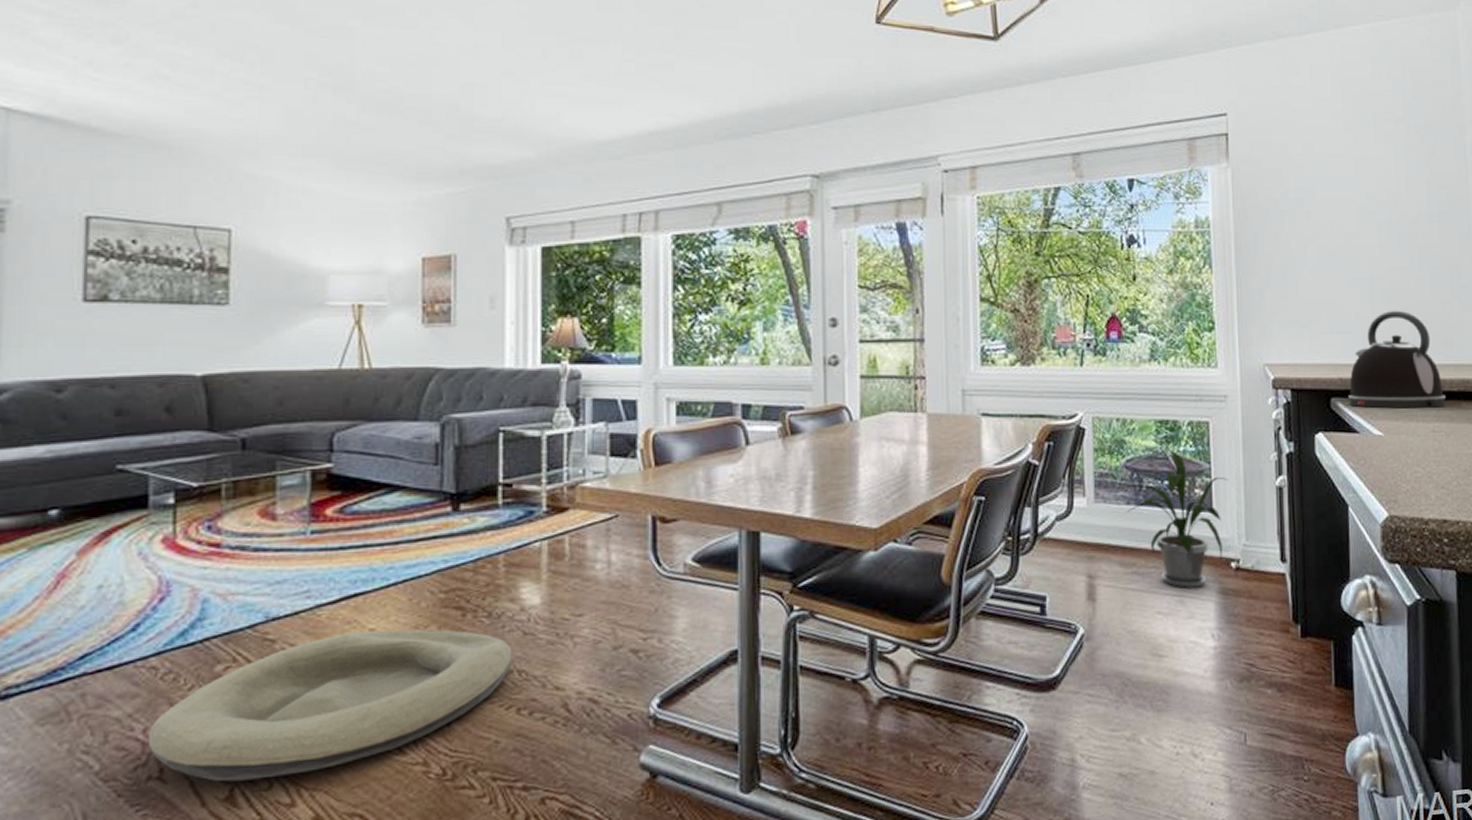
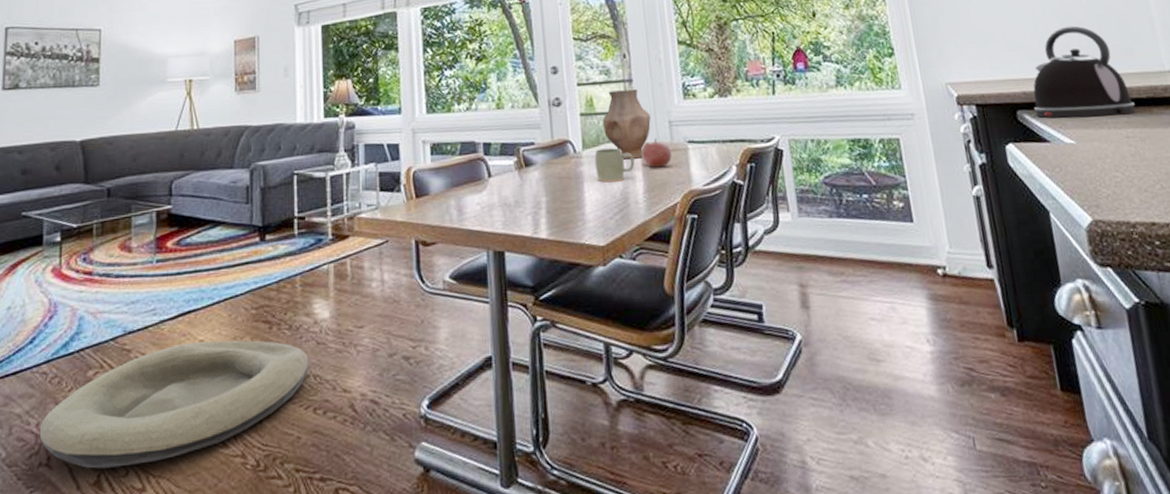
mug: none [873,417,919,457] -> present [594,148,635,183]
vase: none [887,351,941,433] -> present [603,89,651,161]
fruit: none [928,409,963,443] -> present [641,138,672,168]
house plant: present [1122,451,1229,588] -> none [823,167,929,295]

